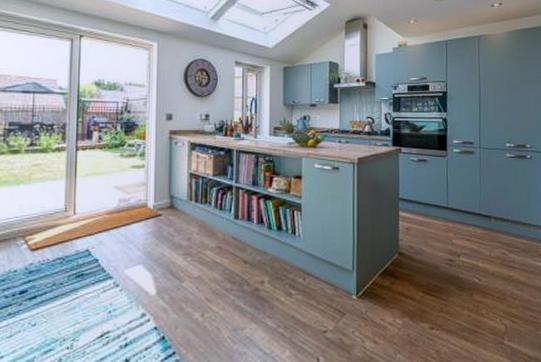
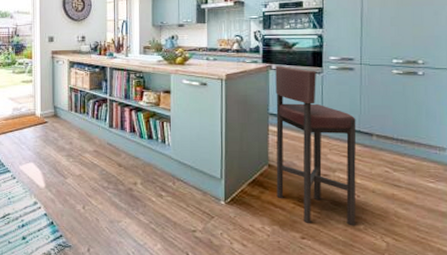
bar stool: none [405,149,479,312] -> present [275,65,357,226]

